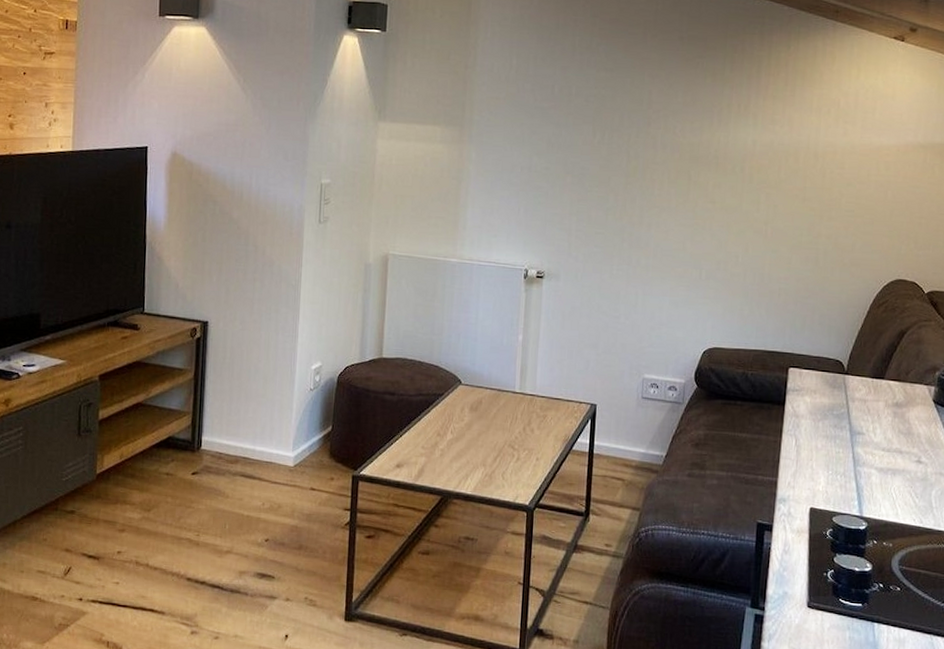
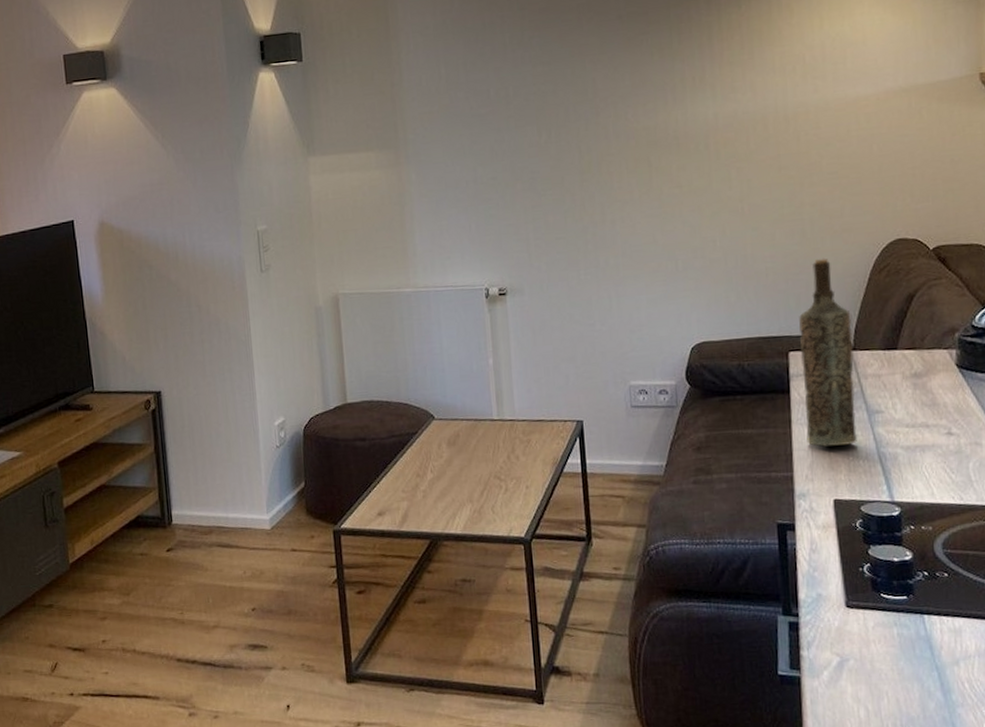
bottle: none [793,286,848,460] -> present [799,257,857,447]

